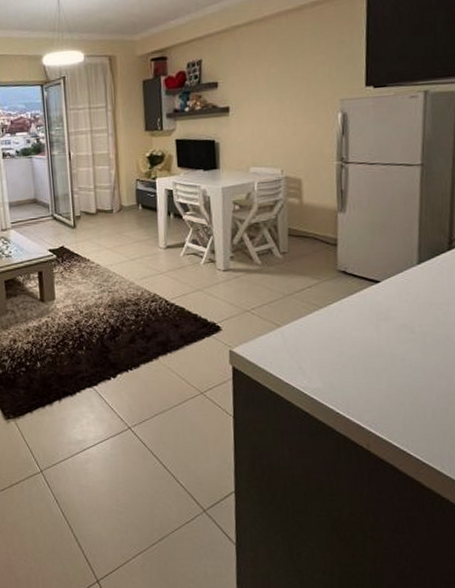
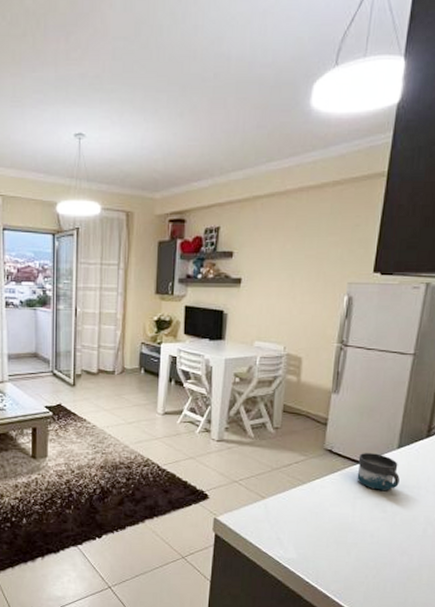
mug: none [376,271,425,310] -> present [357,453,400,490]

